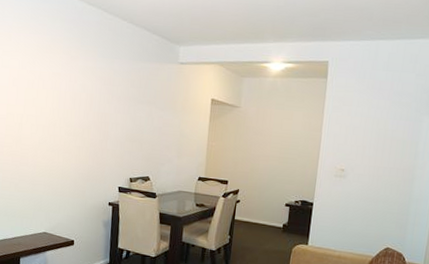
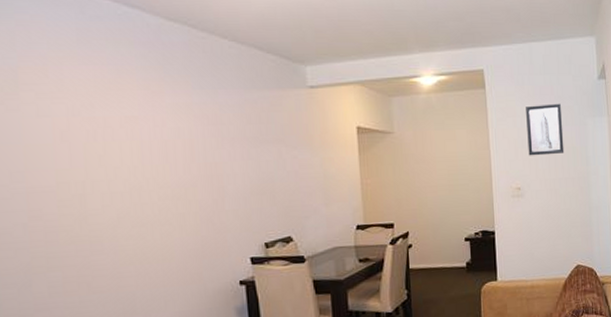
wall art: none [357,98,399,145] -> present [526,103,565,156]

